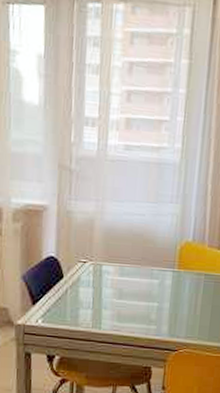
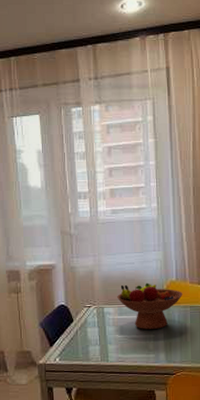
fruit bowl: none [120,239,198,297] -> present [117,282,183,329]

